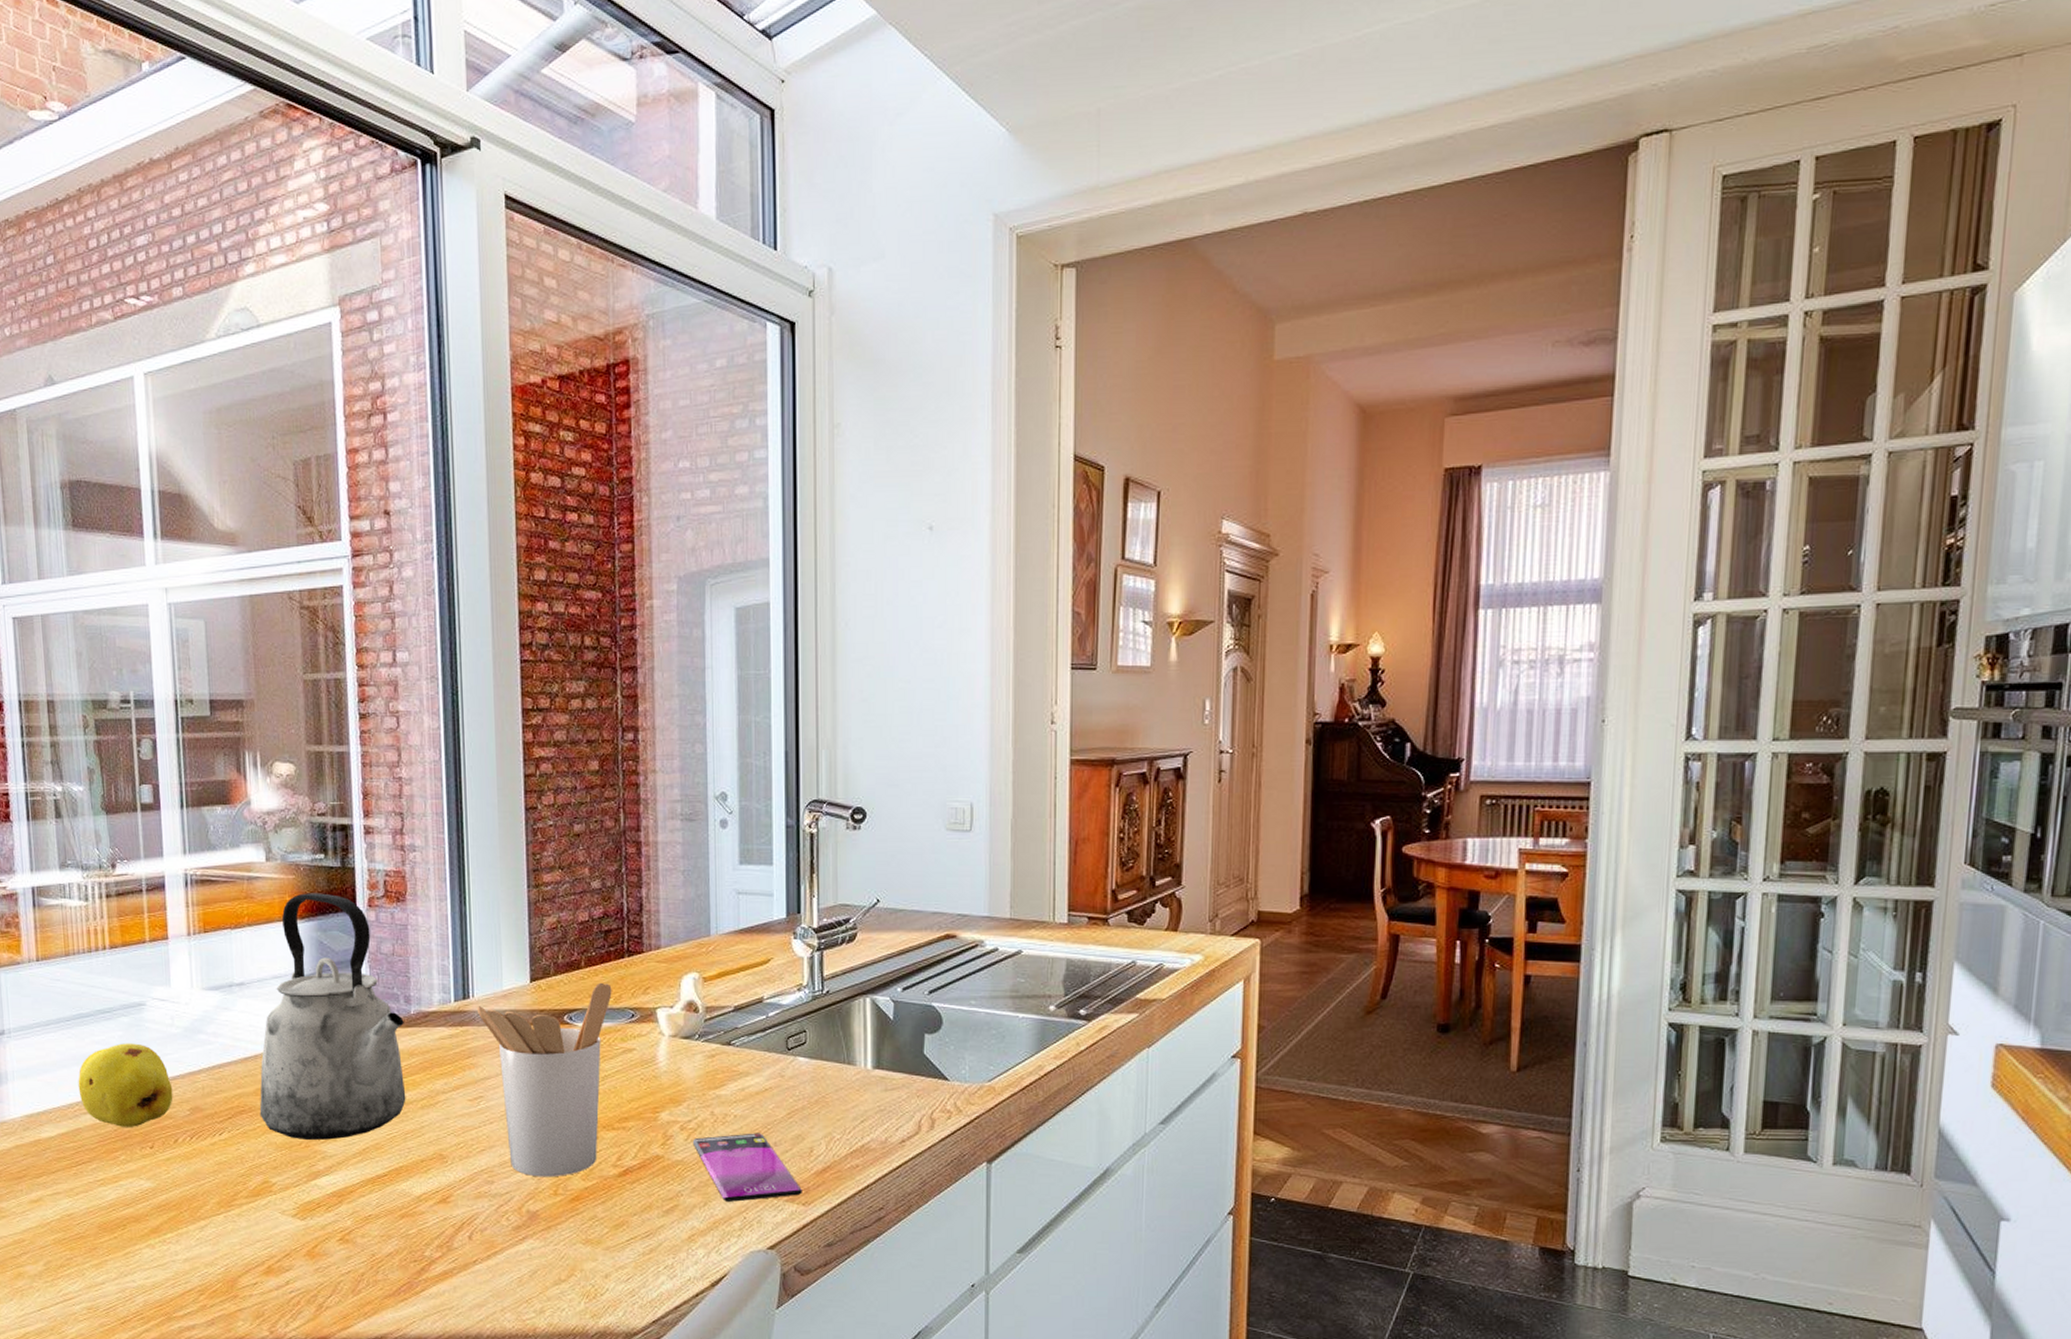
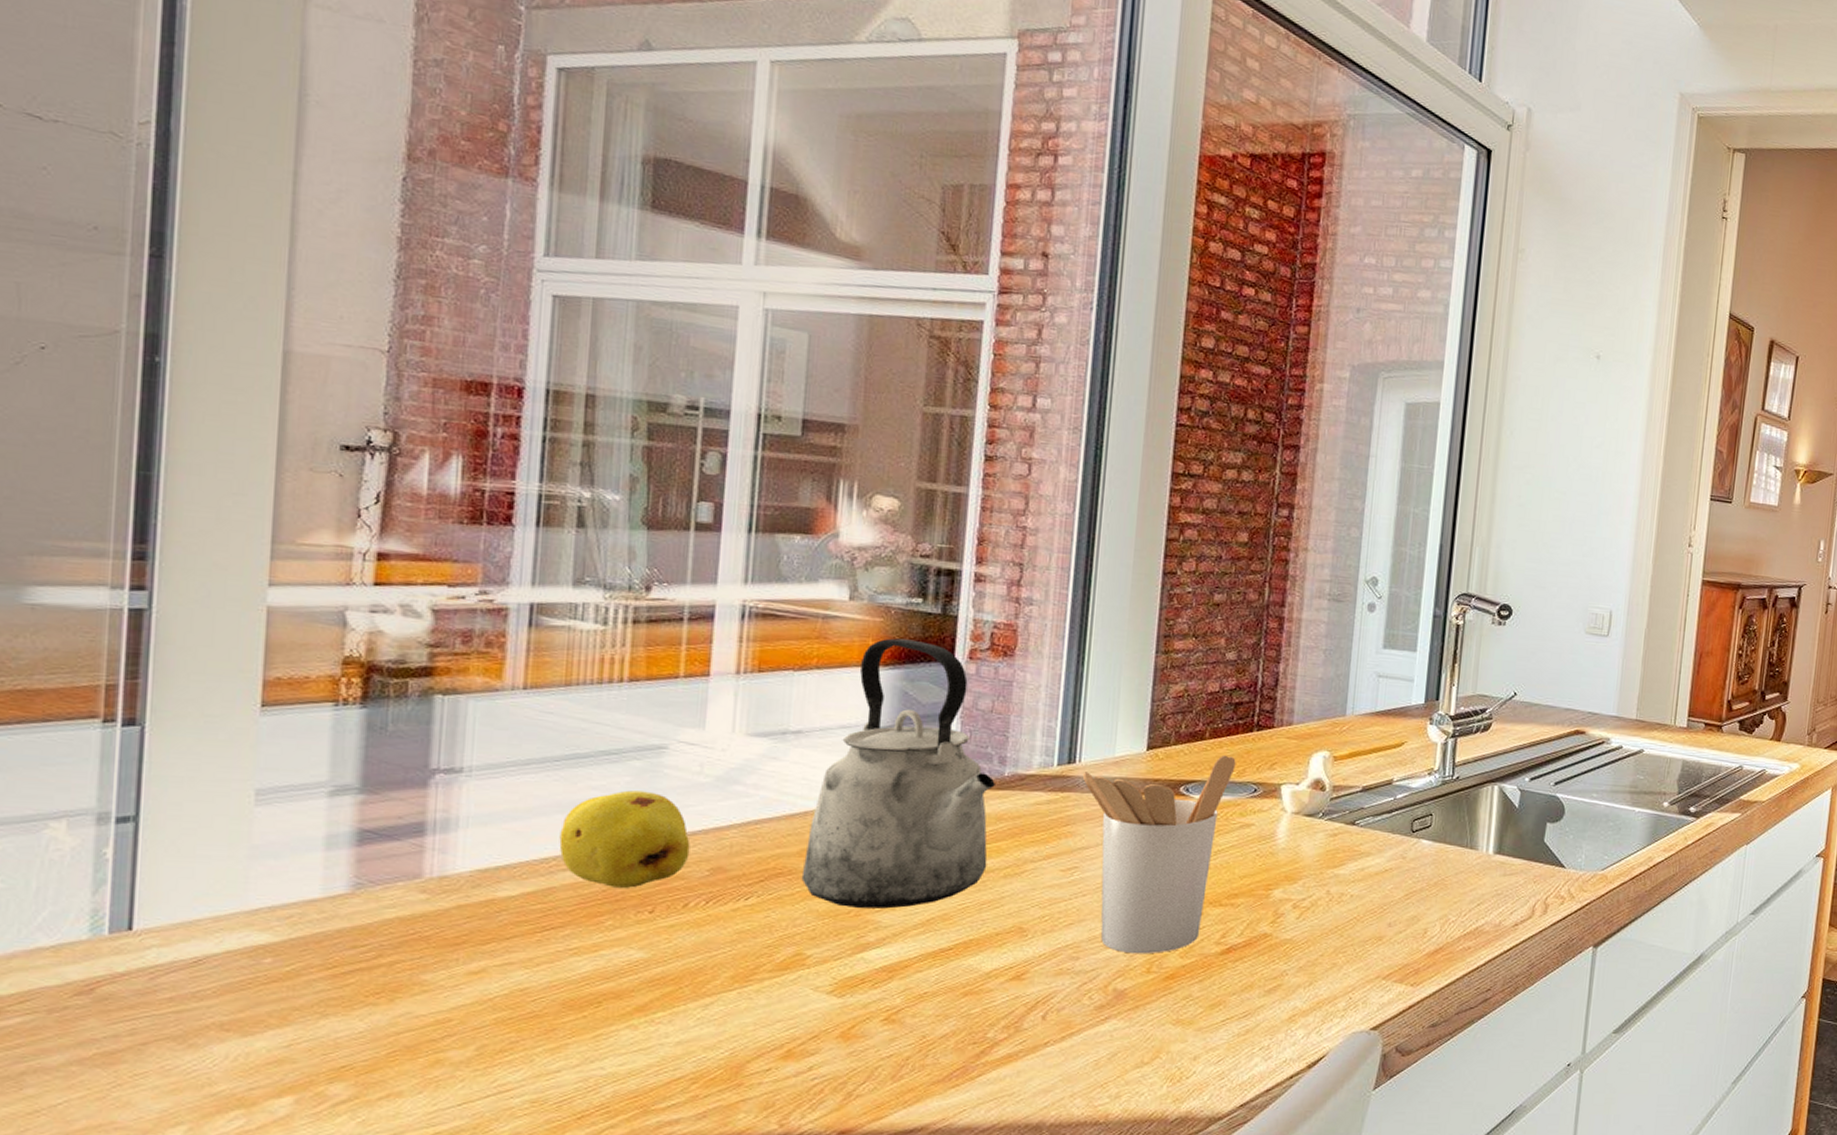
smartphone: present [692,1133,802,1202] -> none [1304,913,1412,982]

